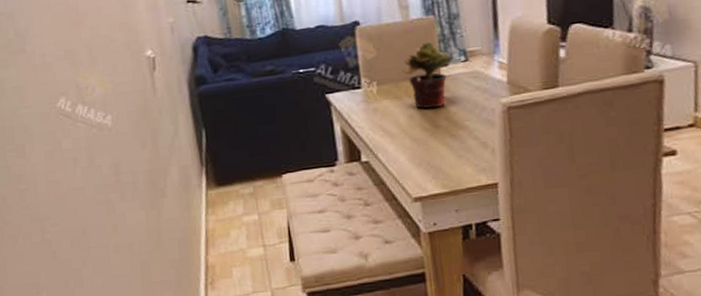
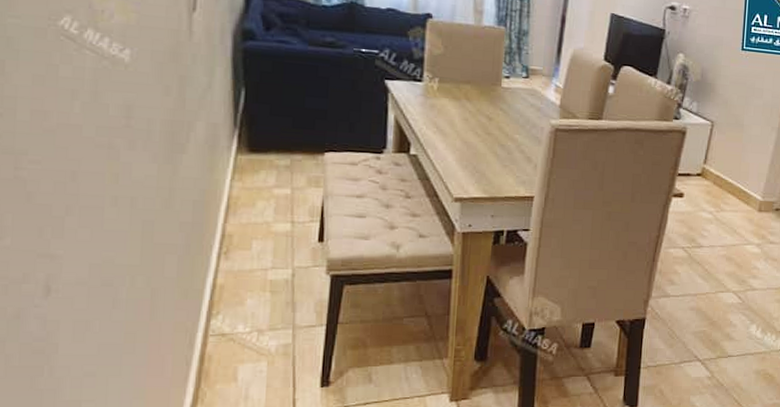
potted plant: present [402,42,453,109] -> none [466,50,515,116]

